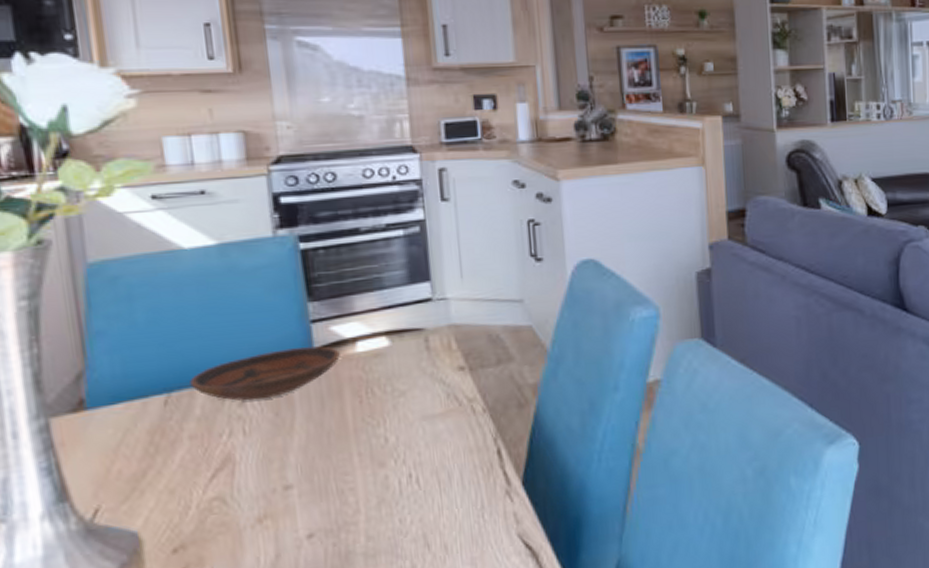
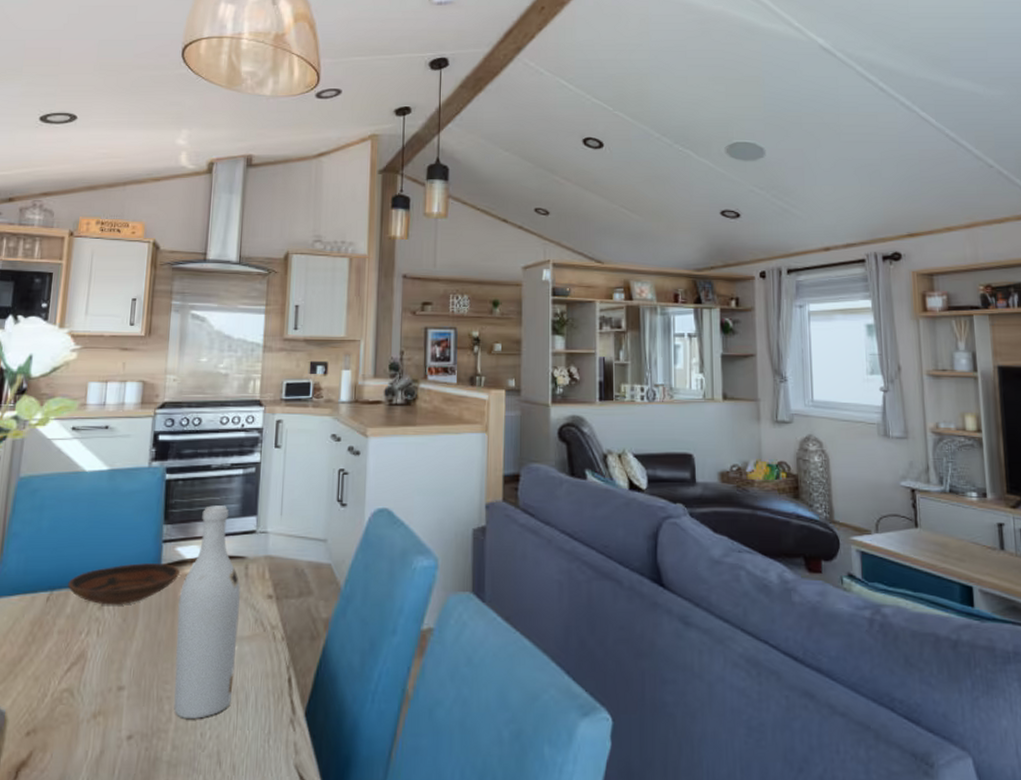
wine bottle: none [344,273,431,508] -> present [174,505,240,719]

